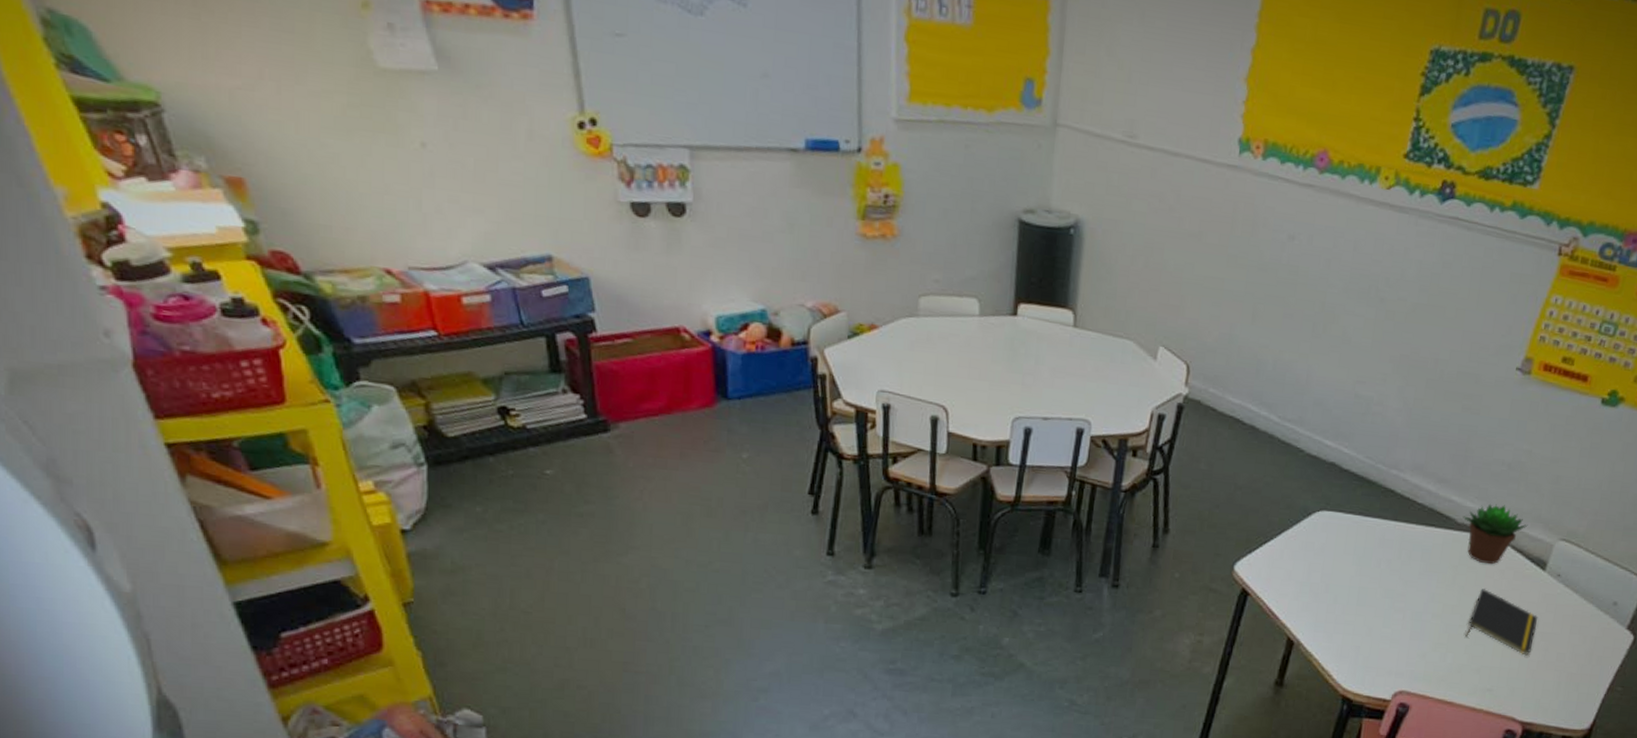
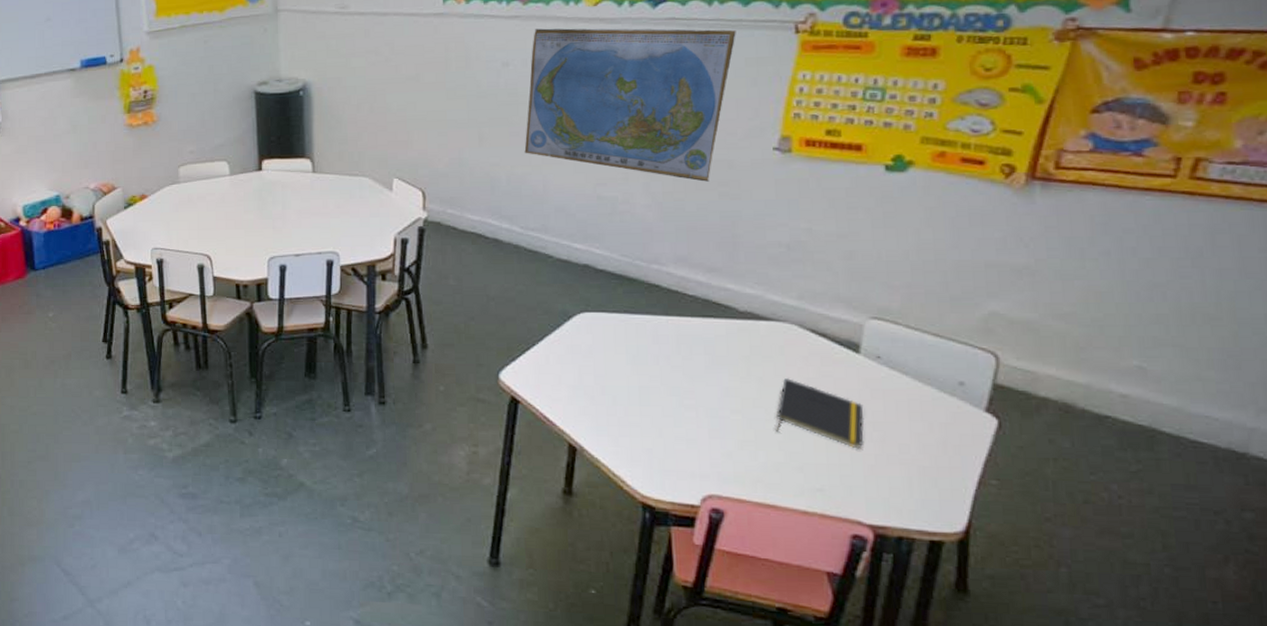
world map: none [1294,203,1509,393] -> present [524,28,736,182]
succulent plant: present [1463,503,1528,565] -> none [744,287,826,352]

